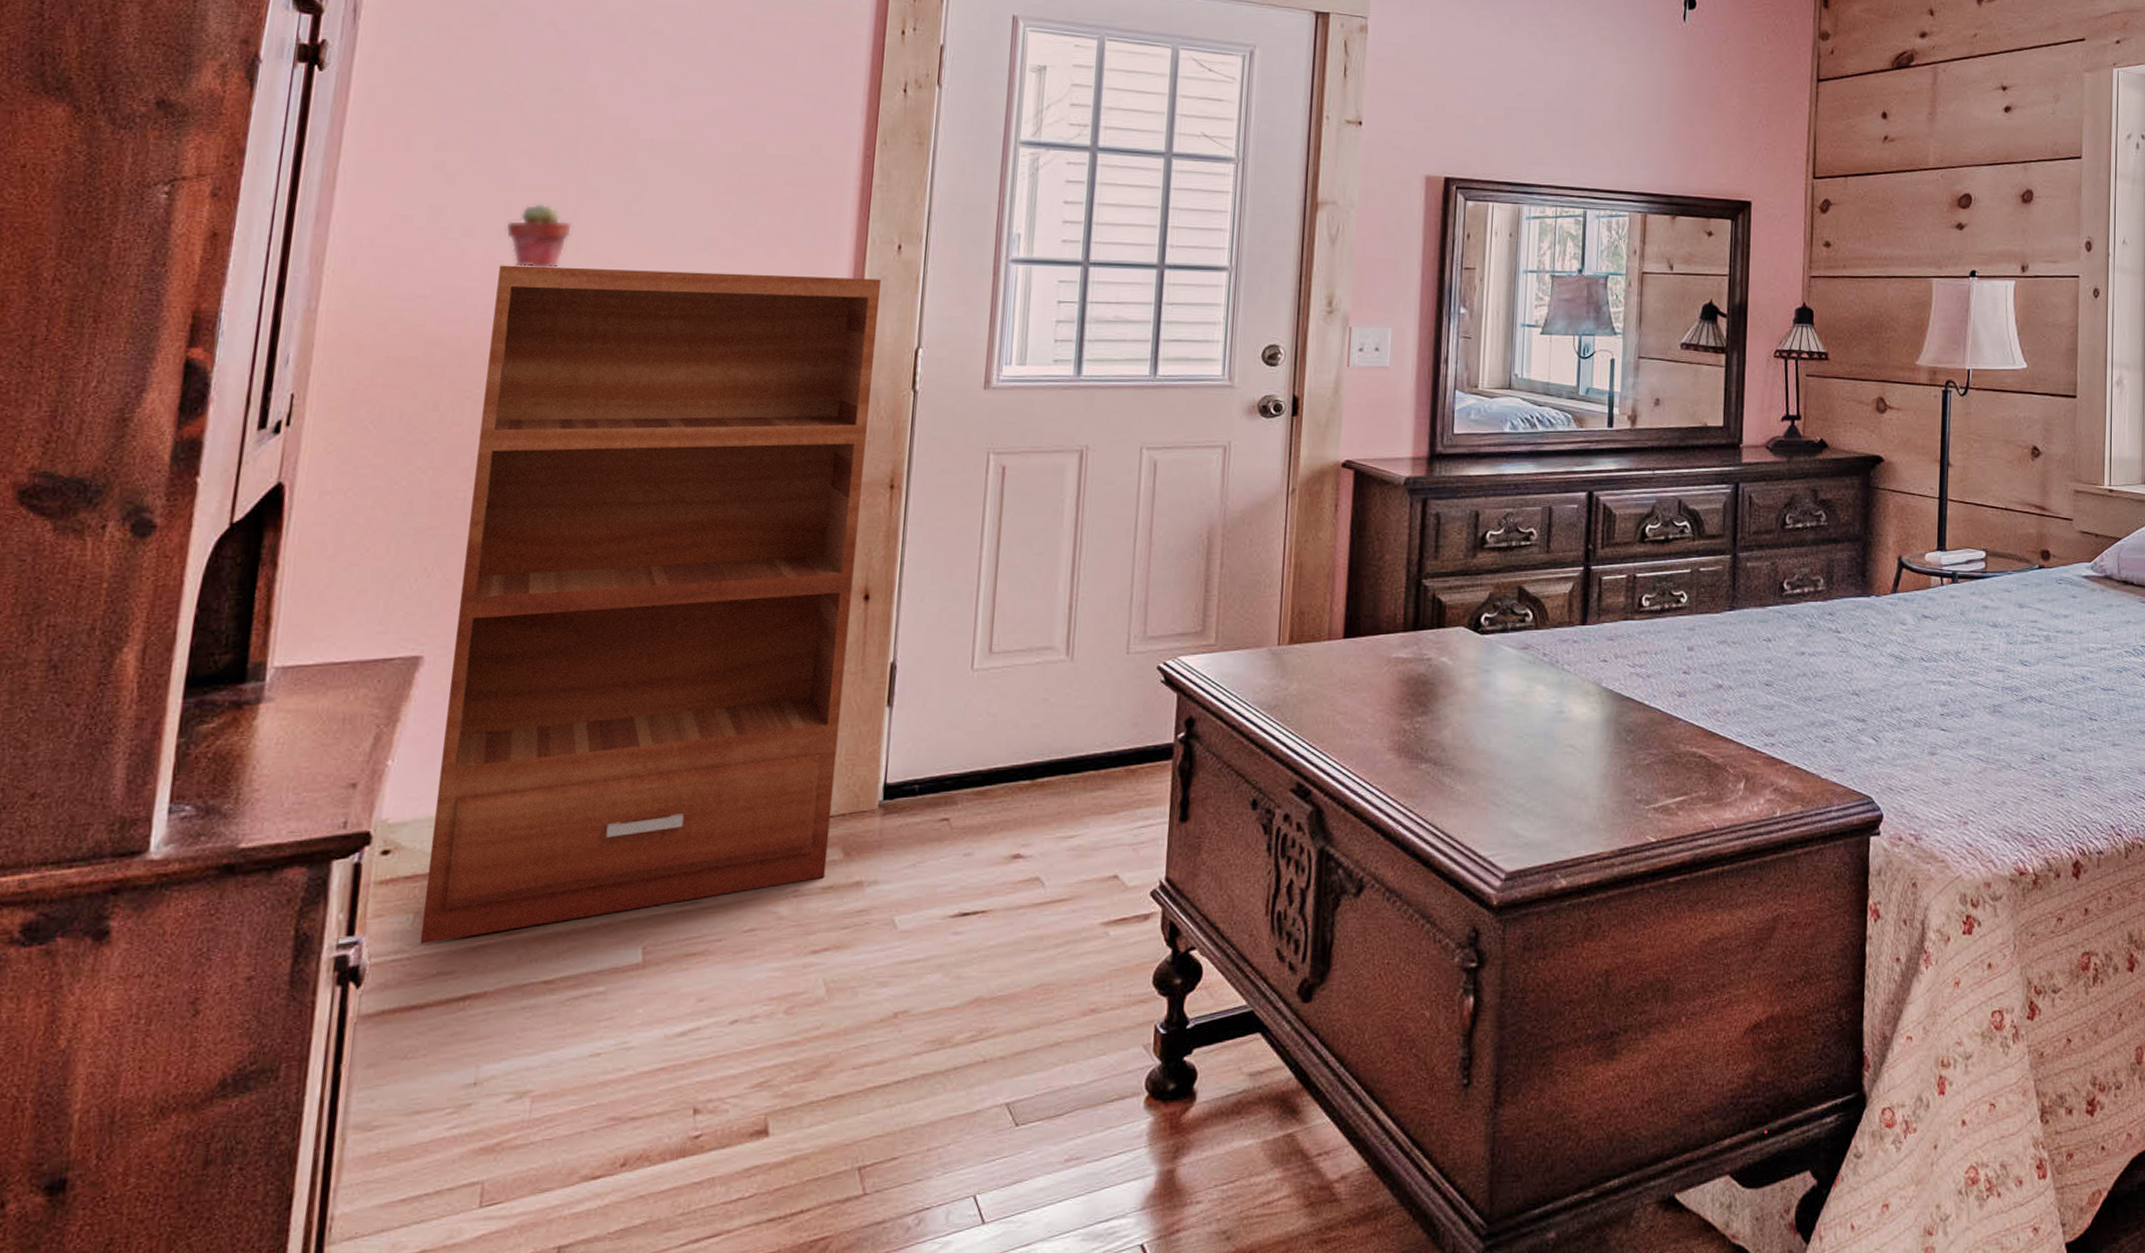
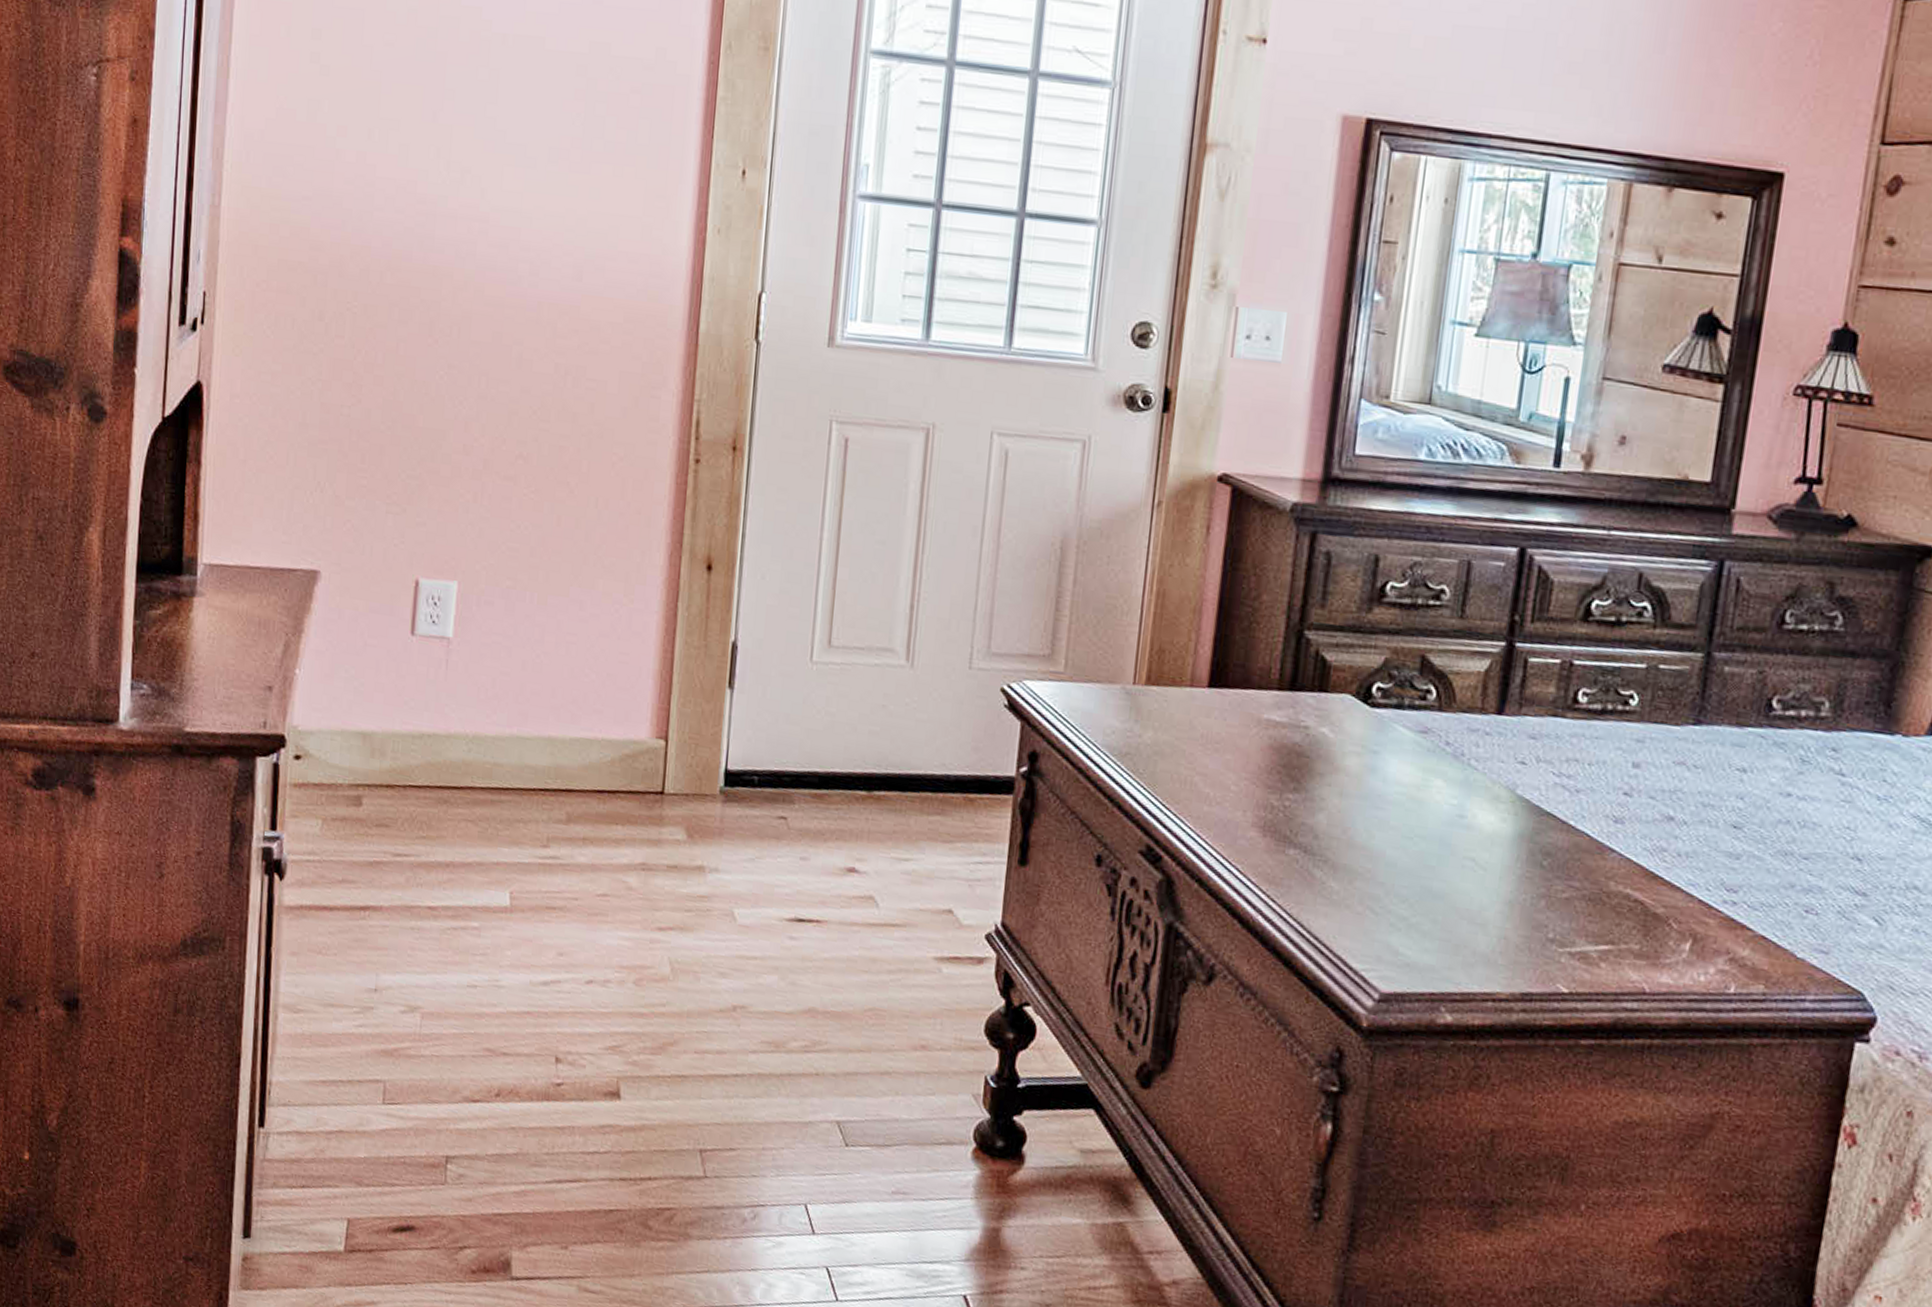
bookshelf: present [419,265,882,944] -> none [327,168,726,856]
potted succulent: present [505,203,572,268] -> none [374,102,433,175]

